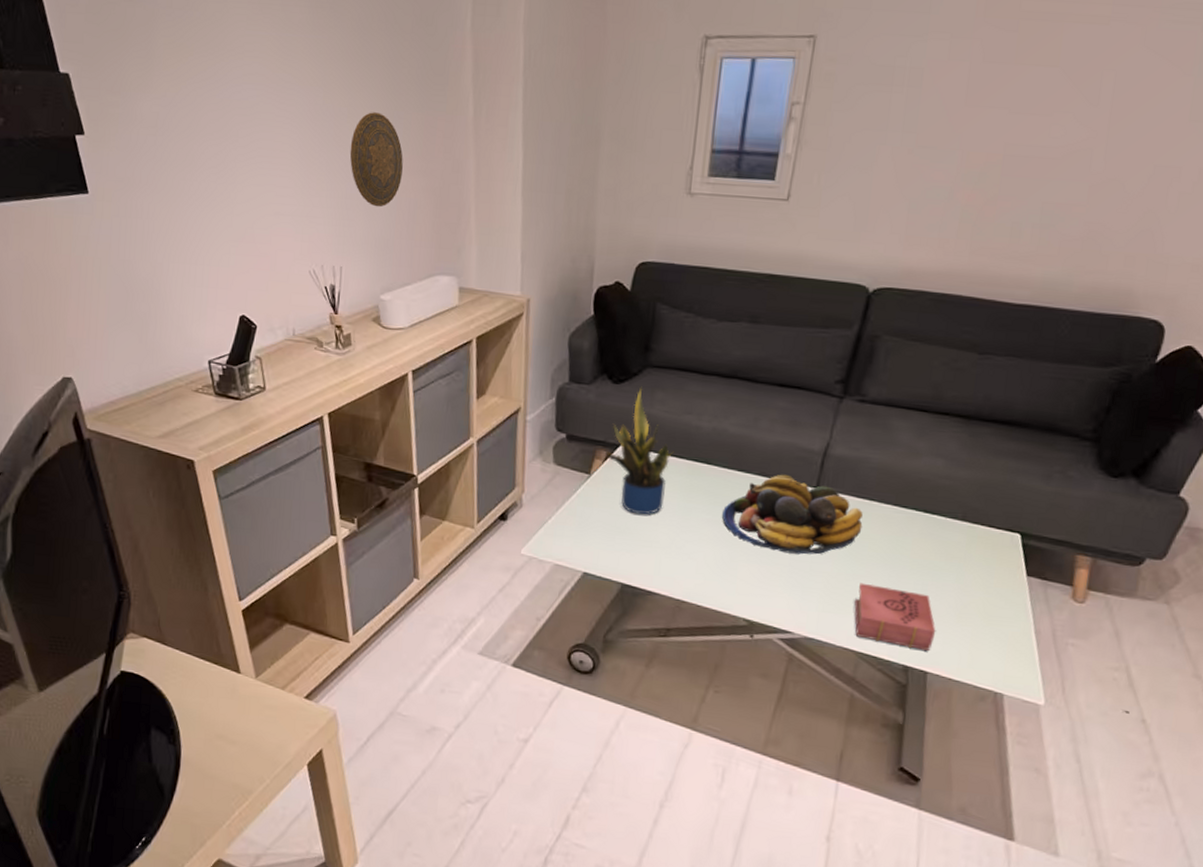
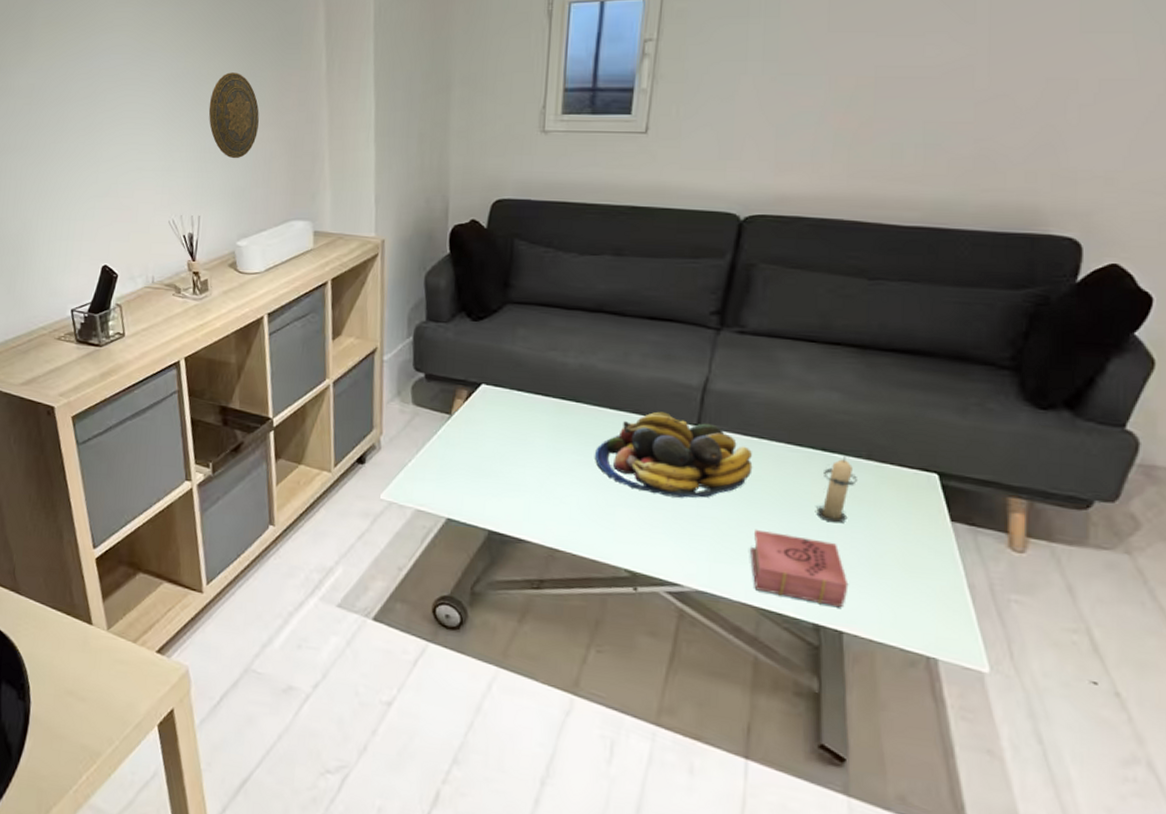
potted plant: present [605,386,675,515] -> none [466,323,540,457]
candle: none [913,518,953,578] -> present [815,456,859,523]

